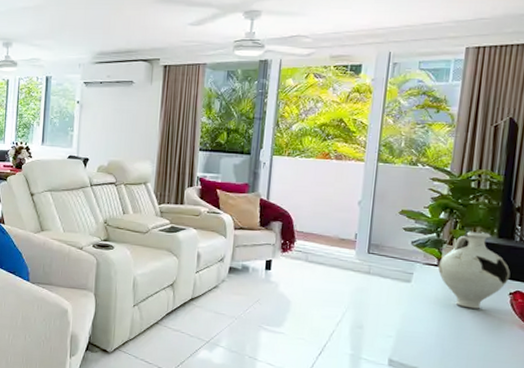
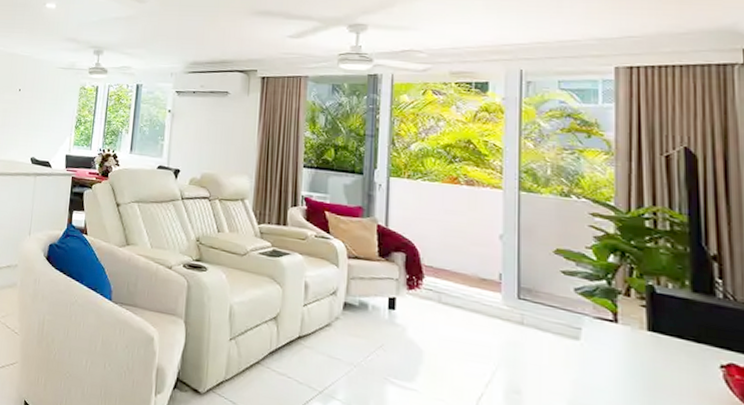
decorative vase: present [438,232,511,309] -> none [615,281,718,383]

